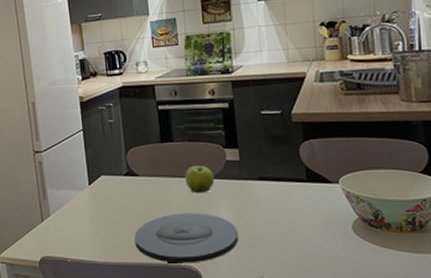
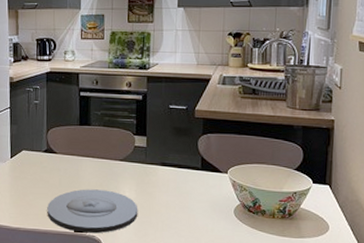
fruit: present [185,165,215,194] -> none [97,148,123,173]

